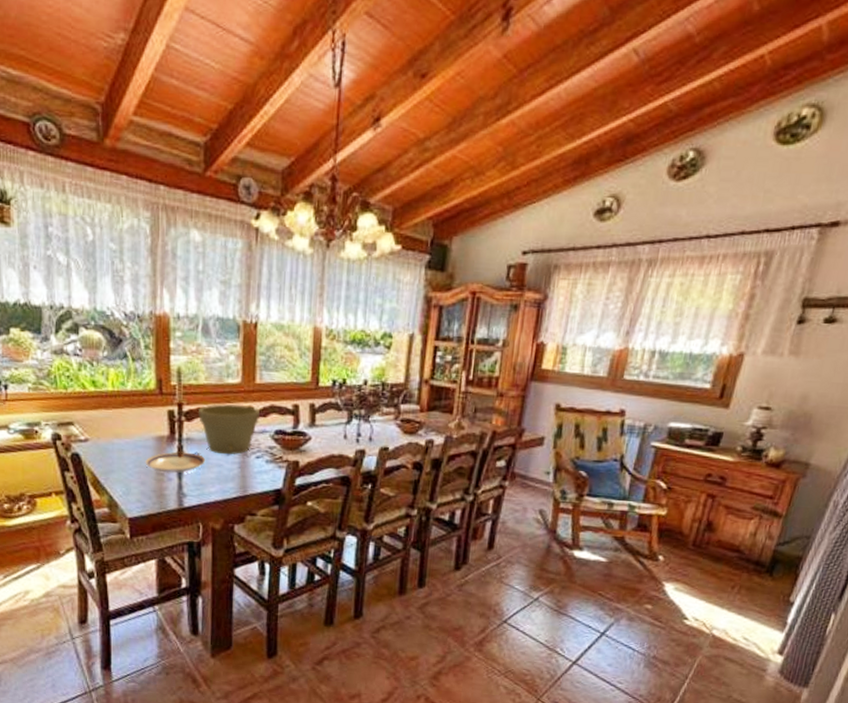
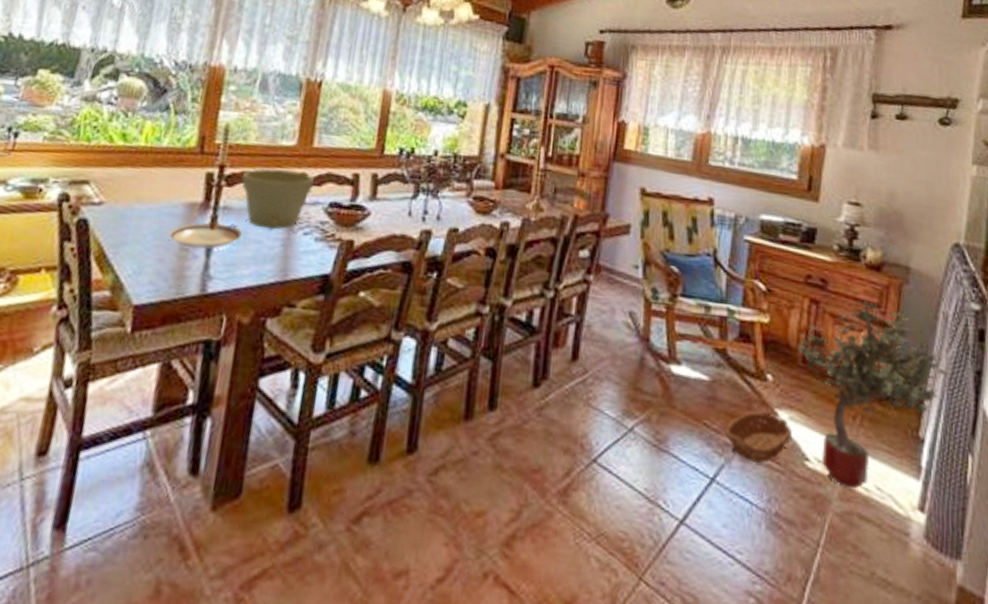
basket: none [617,583,676,622] -> present [725,410,793,463]
potted tree: none [688,493,827,639] -> present [796,300,947,489]

